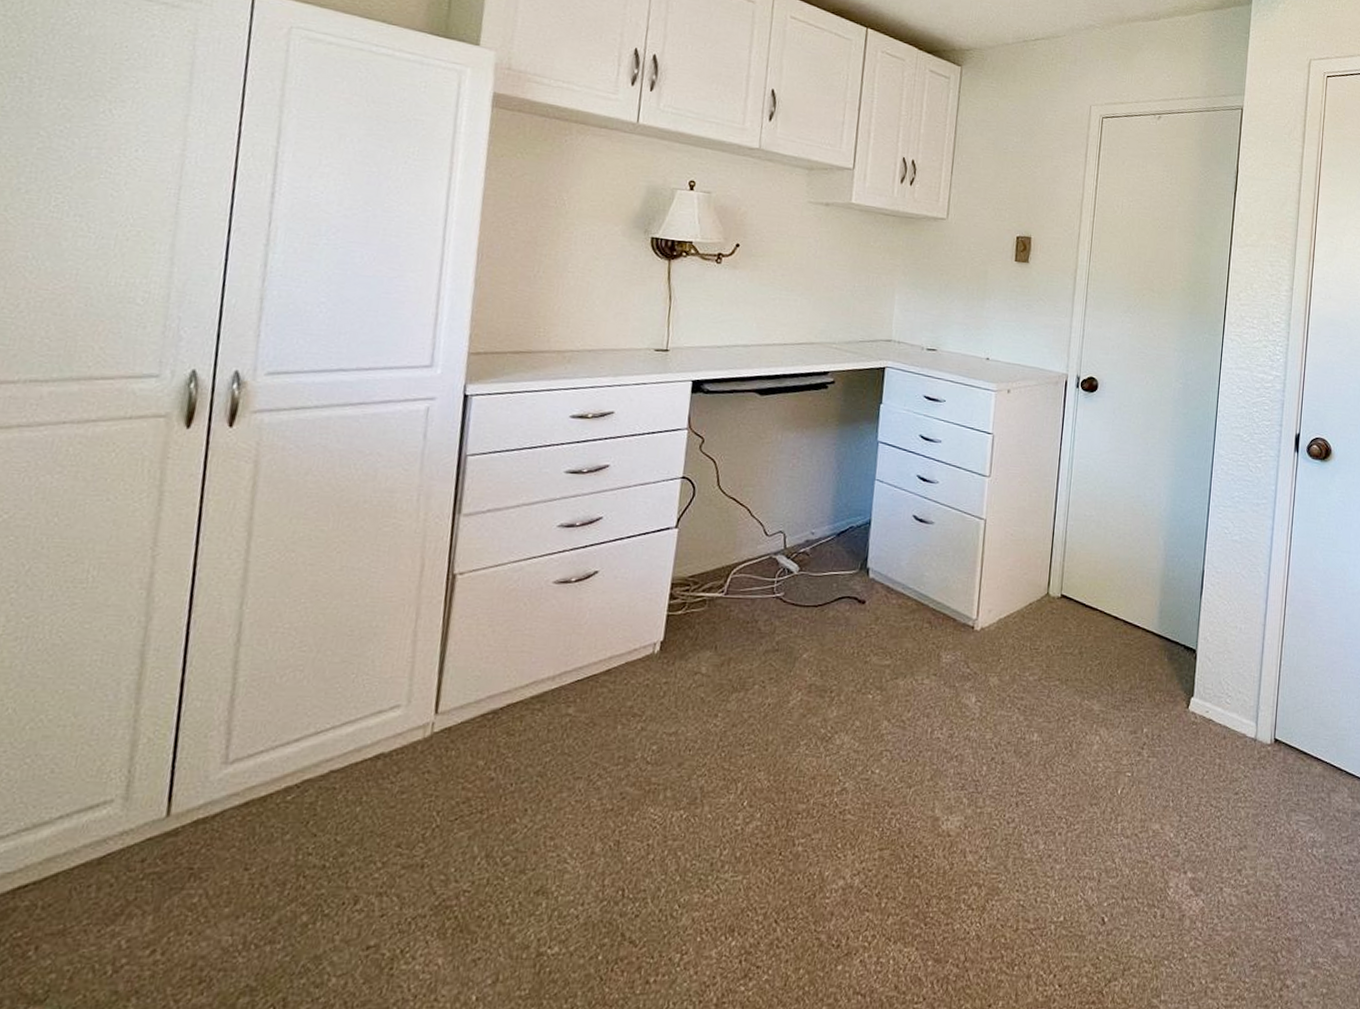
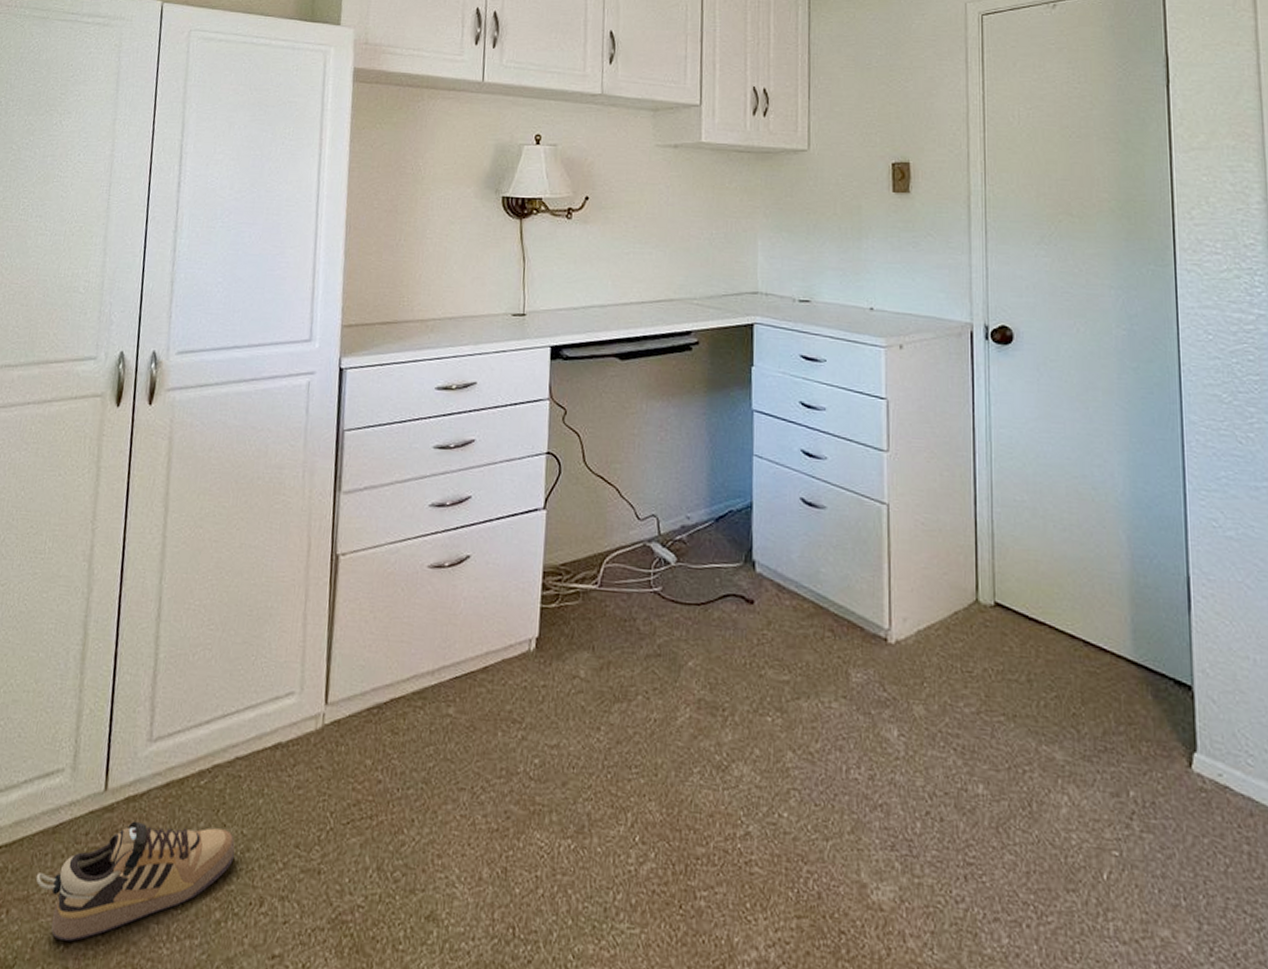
shoe: none [75,839,327,966] -> present [35,820,235,942]

